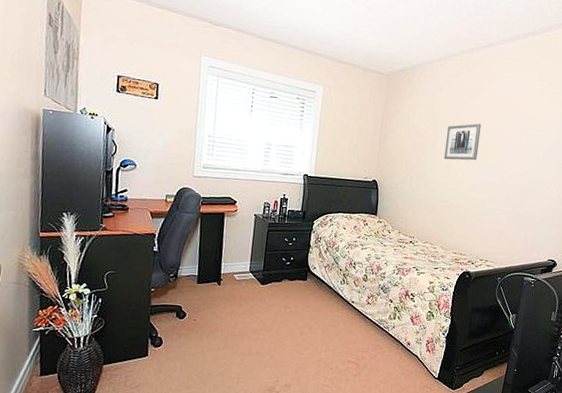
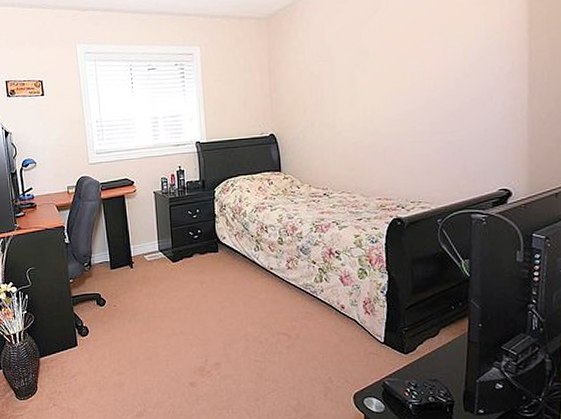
wall art: present [443,123,482,161] -> none [345,48,387,96]

